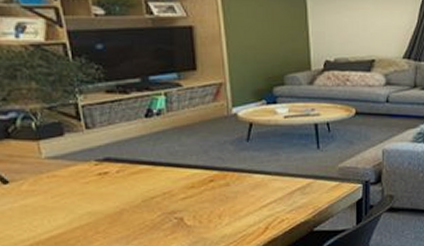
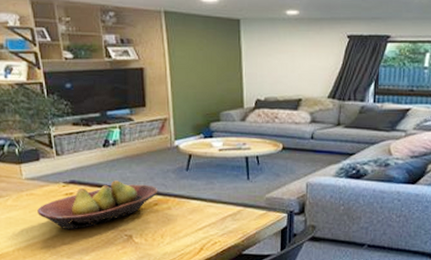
fruit bowl: none [62,155,214,216] -> present [37,180,158,230]

